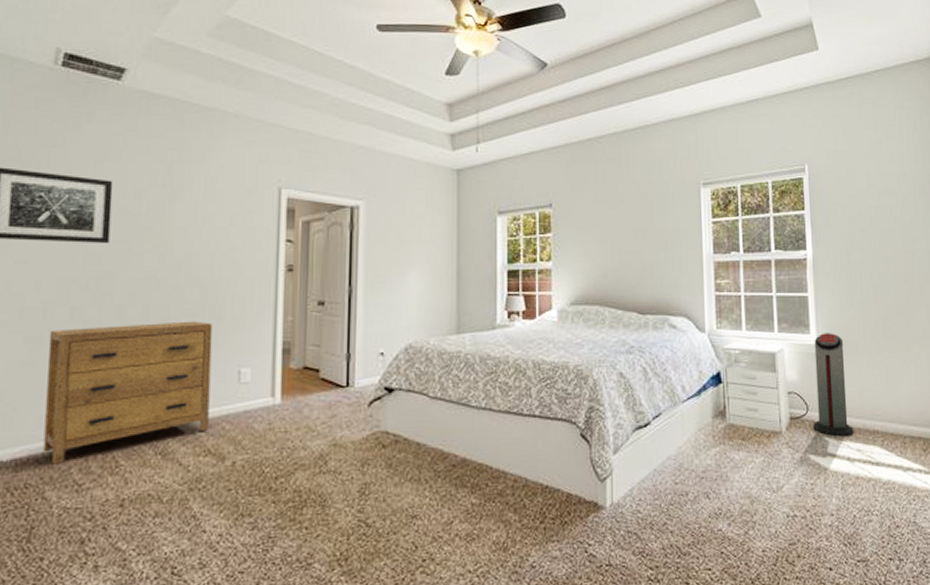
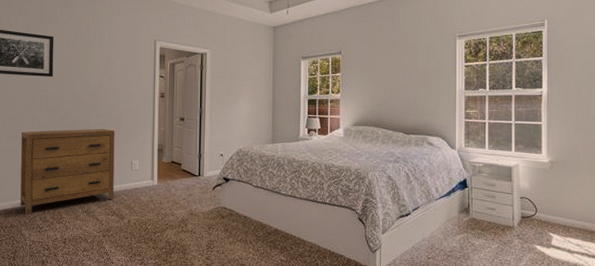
air purifier: present [813,333,854,436] -> none [540,153,575,233]

